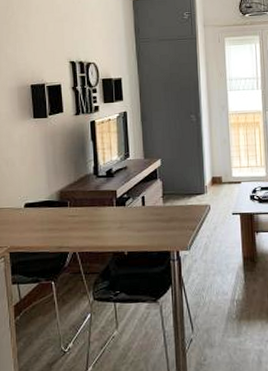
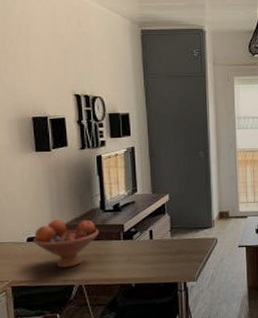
fruit bowl: none [30,185,92,235] -> present [33,219,99,268]

